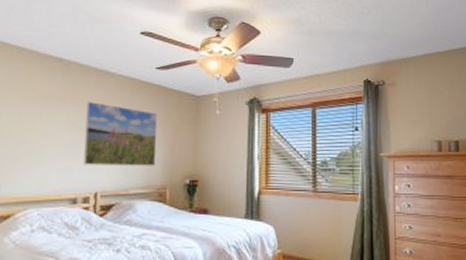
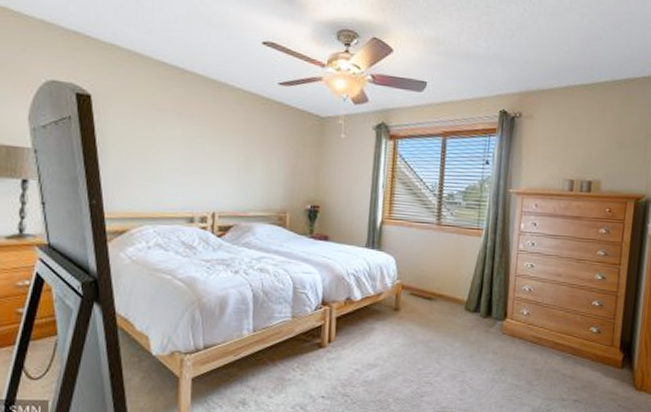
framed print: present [83,101,158,166] -> none [201,115,280,189]

